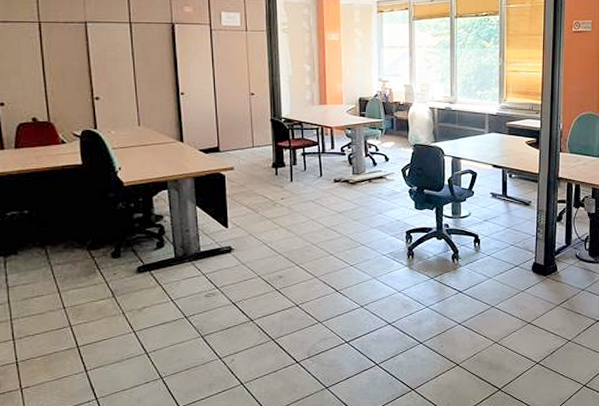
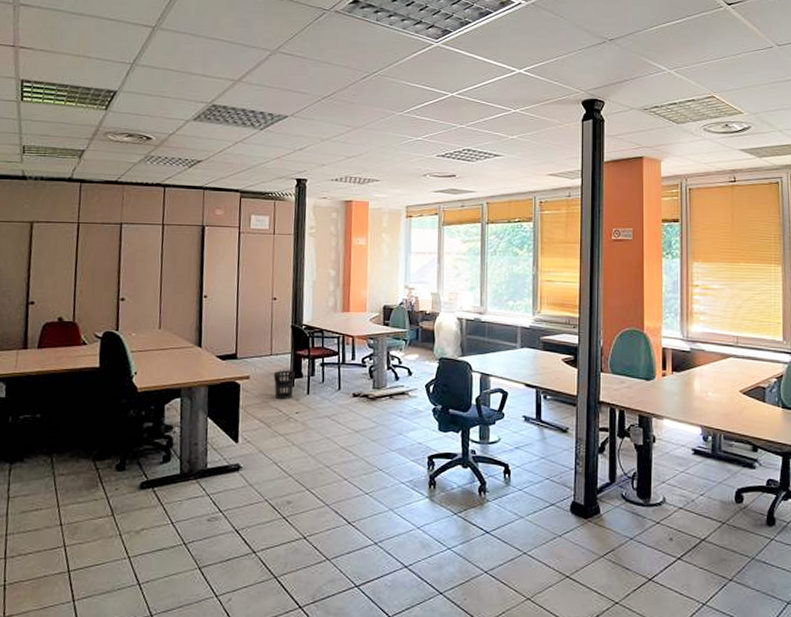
wastebasket: none [256,161,278,187] -> present [273,370,295,399]

